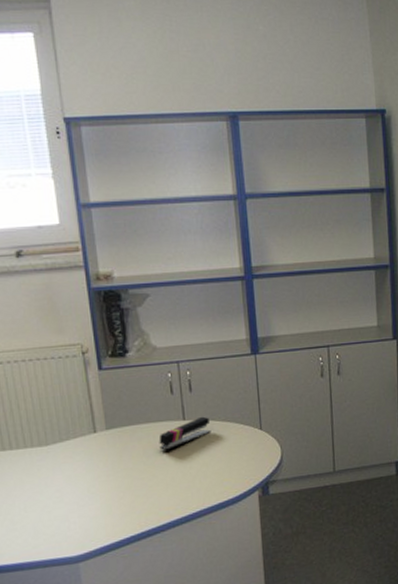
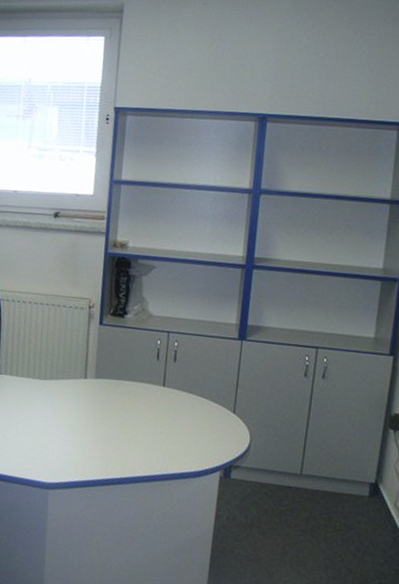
stapler: present [159,416,211,450] -> none [137,387,187,411]

